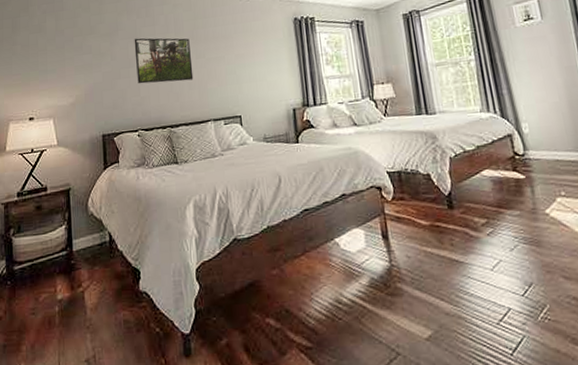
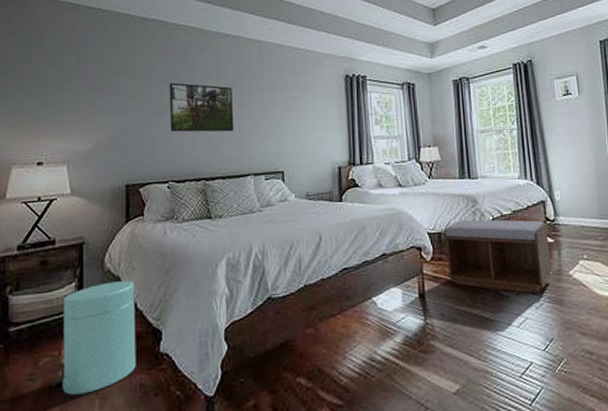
trash can: none [49,223,120,329] -> present [50,281,136,395]
bench: none [403,155,527,235] -> present [443,219,553,295]

